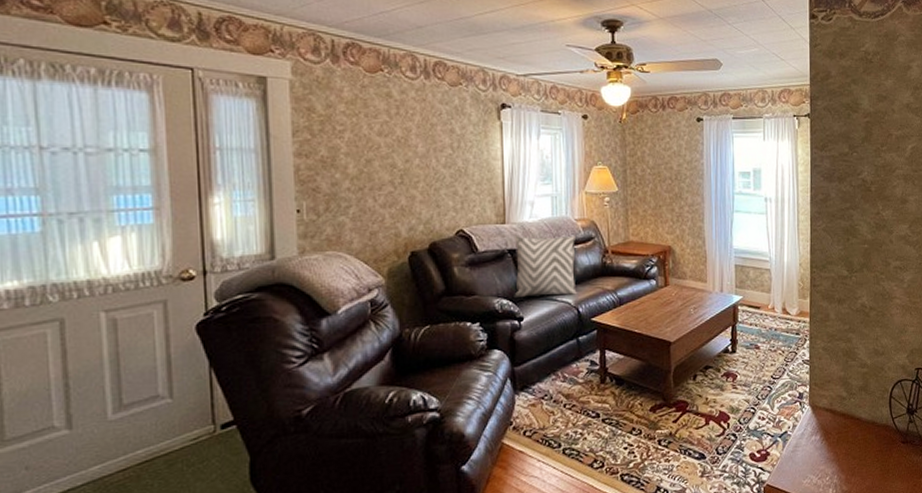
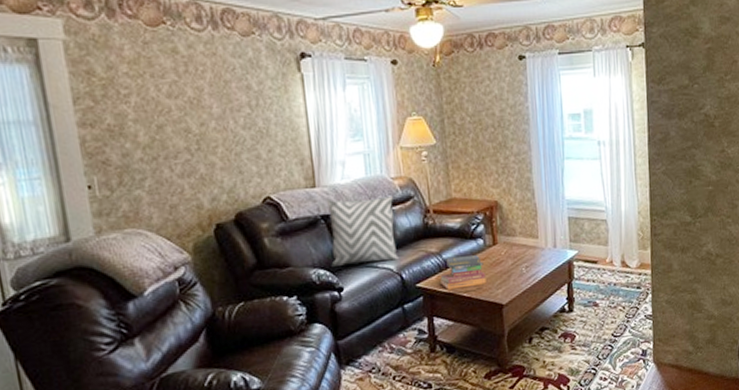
books: none [614,295,657,325] -> present [440,255,487,290]

